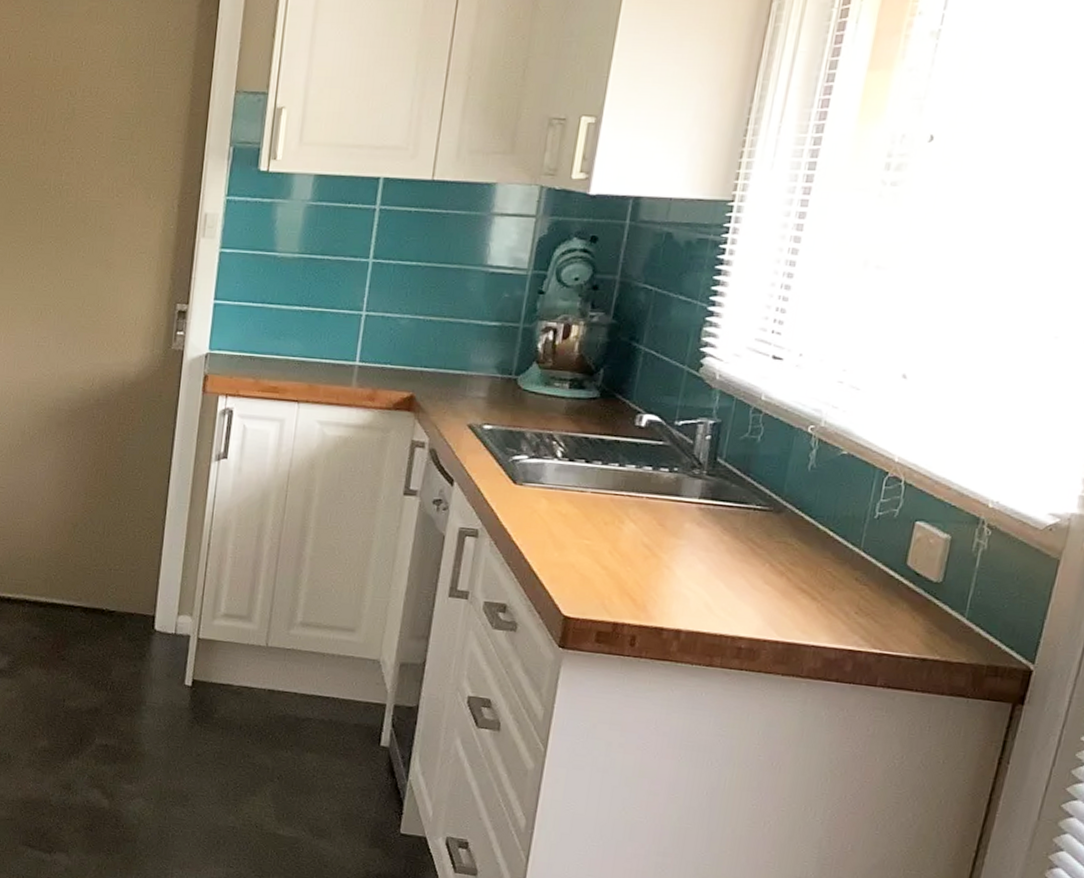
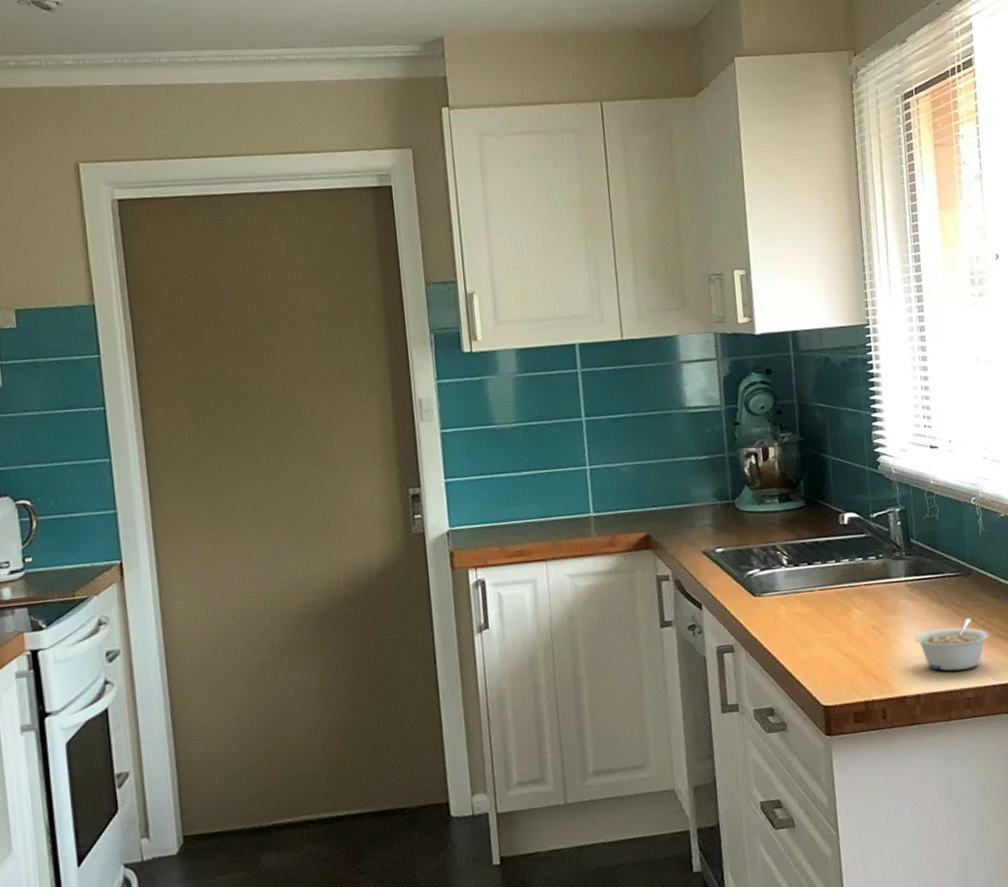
legume: none [691,560,787,617] -> present [914,618,989,671]

